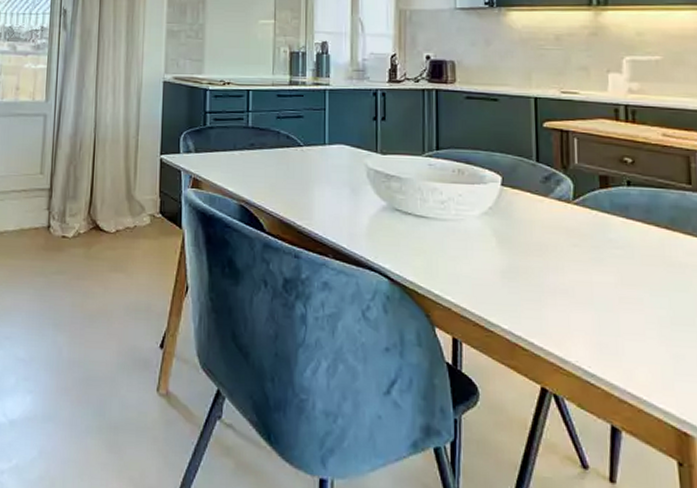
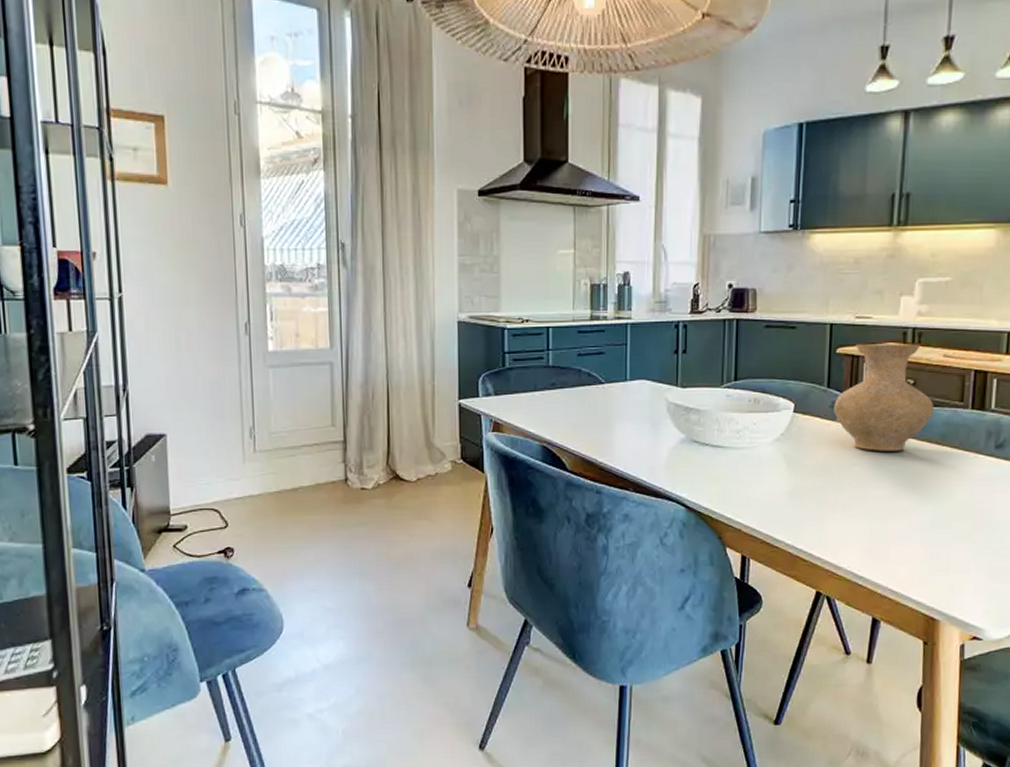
vase: none [545,119,658,234] -> present [834,344,934,451]

